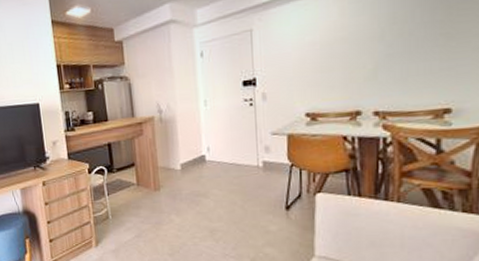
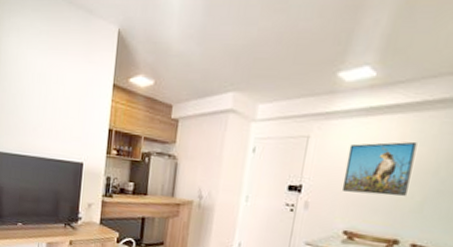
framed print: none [293,12,358,75] -> present [342,141,417,196]

